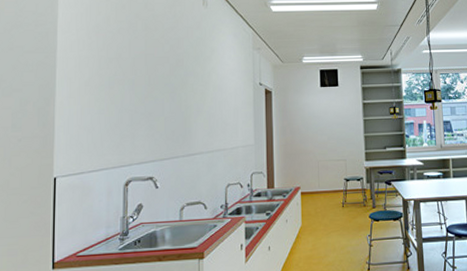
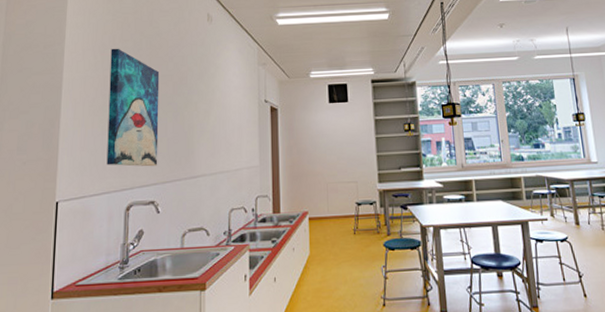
wall art: none [104,29,156,145] -> present [106,48,160,167]

